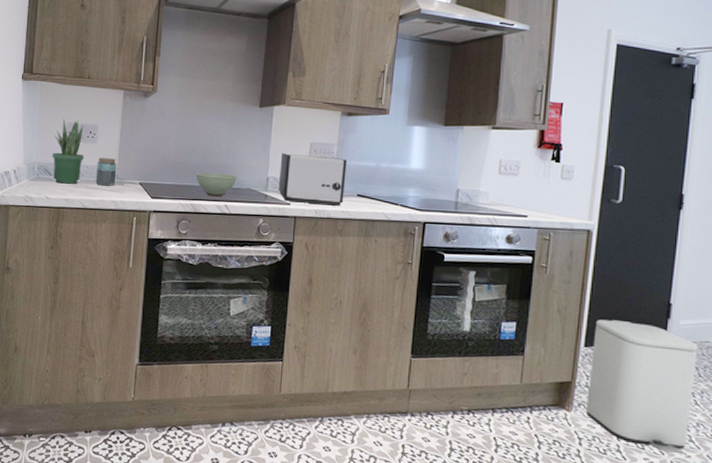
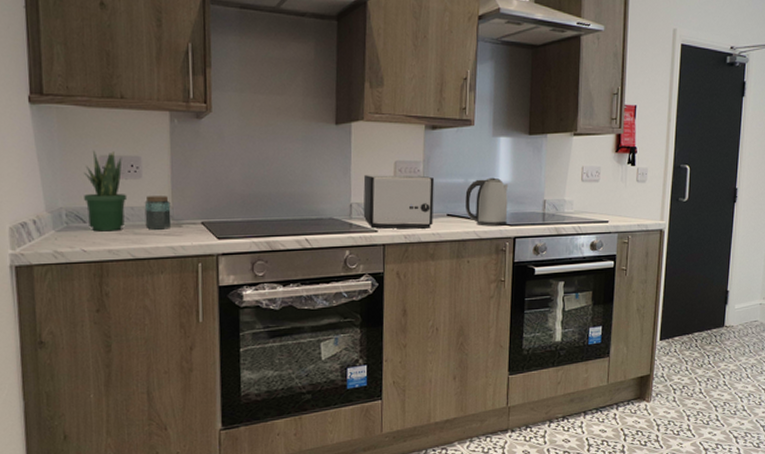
bowl: present [195,172,237,197] -> none [268,203,317,231]
kettle: none [376,163,421,211] -> present [465,177,509,227]
pedal bin: present [586,319,698,455] -> none [663,311,749,424]

